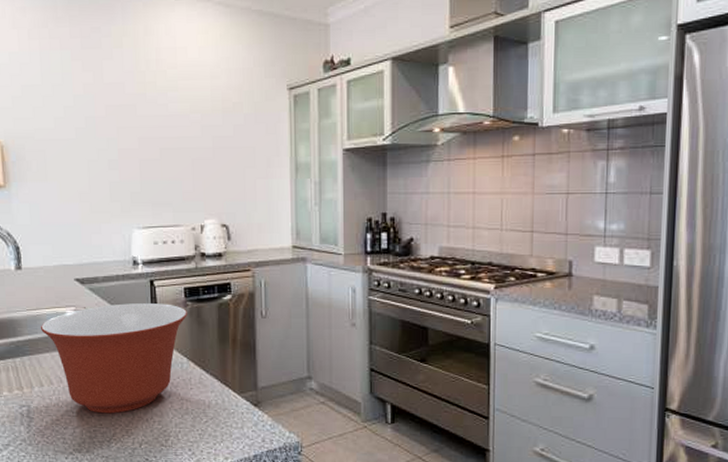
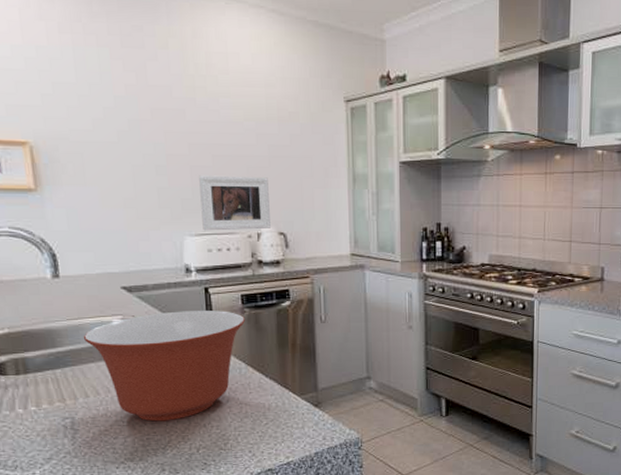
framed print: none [147,168,214,224] -> present [199,175,271,231]

